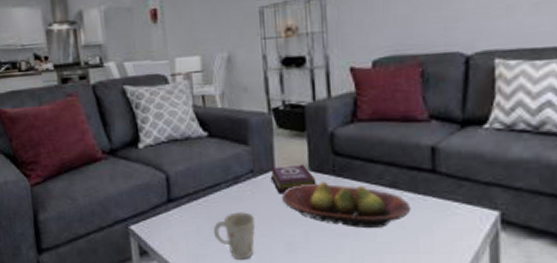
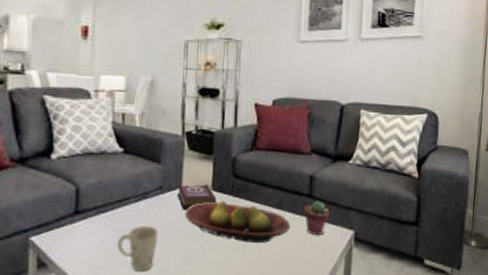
potted succulent: none [427,176,462,219] -> present [304,200,329,236]

